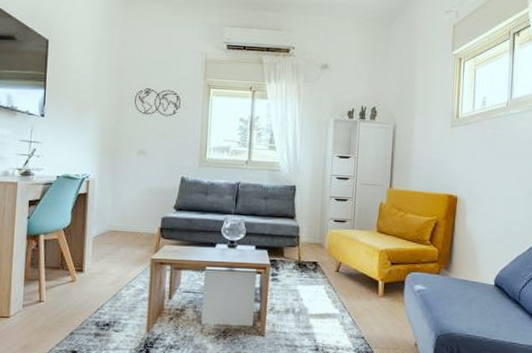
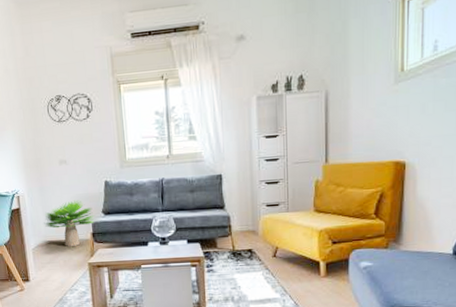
potted plant: none [111,192,165,239] -> present [44,200,94,246]

